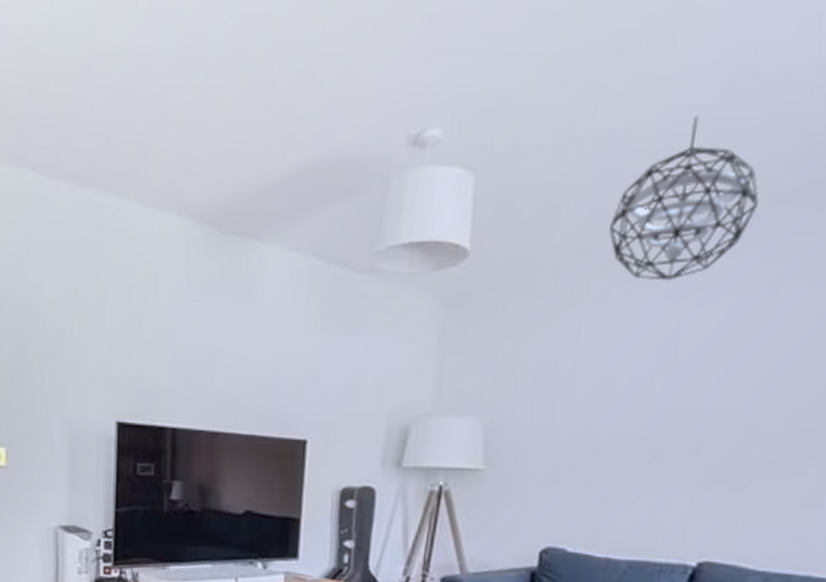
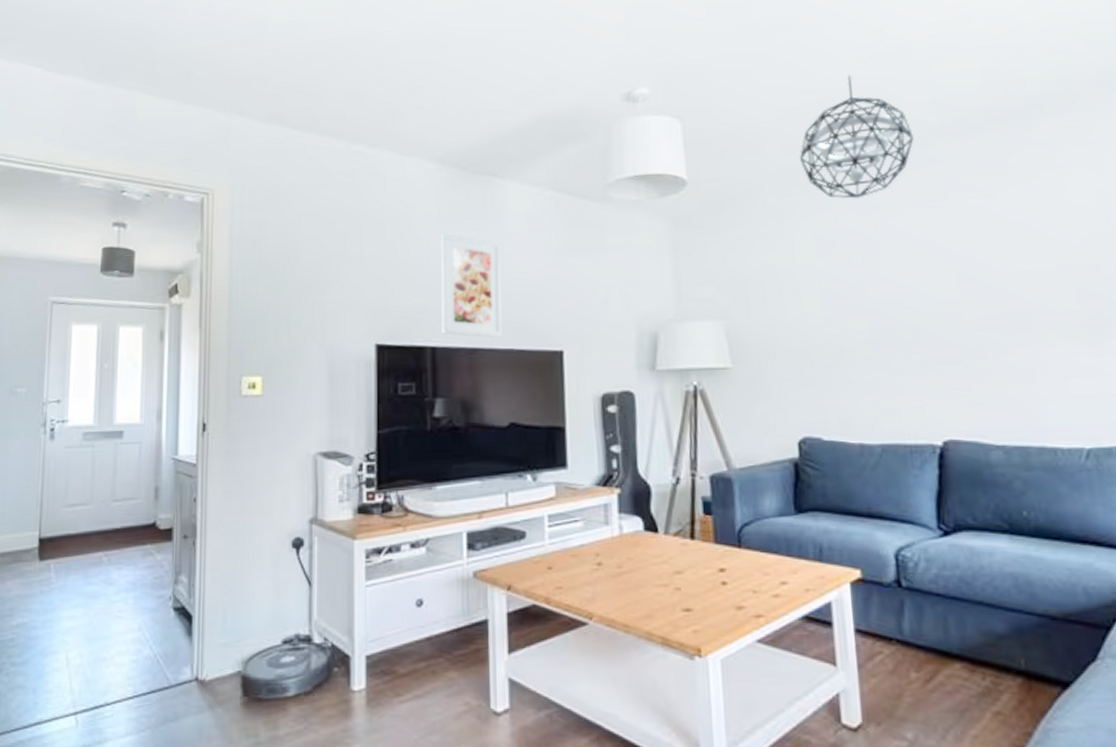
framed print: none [183,304,252,423] -> present [441,233,502,338]

